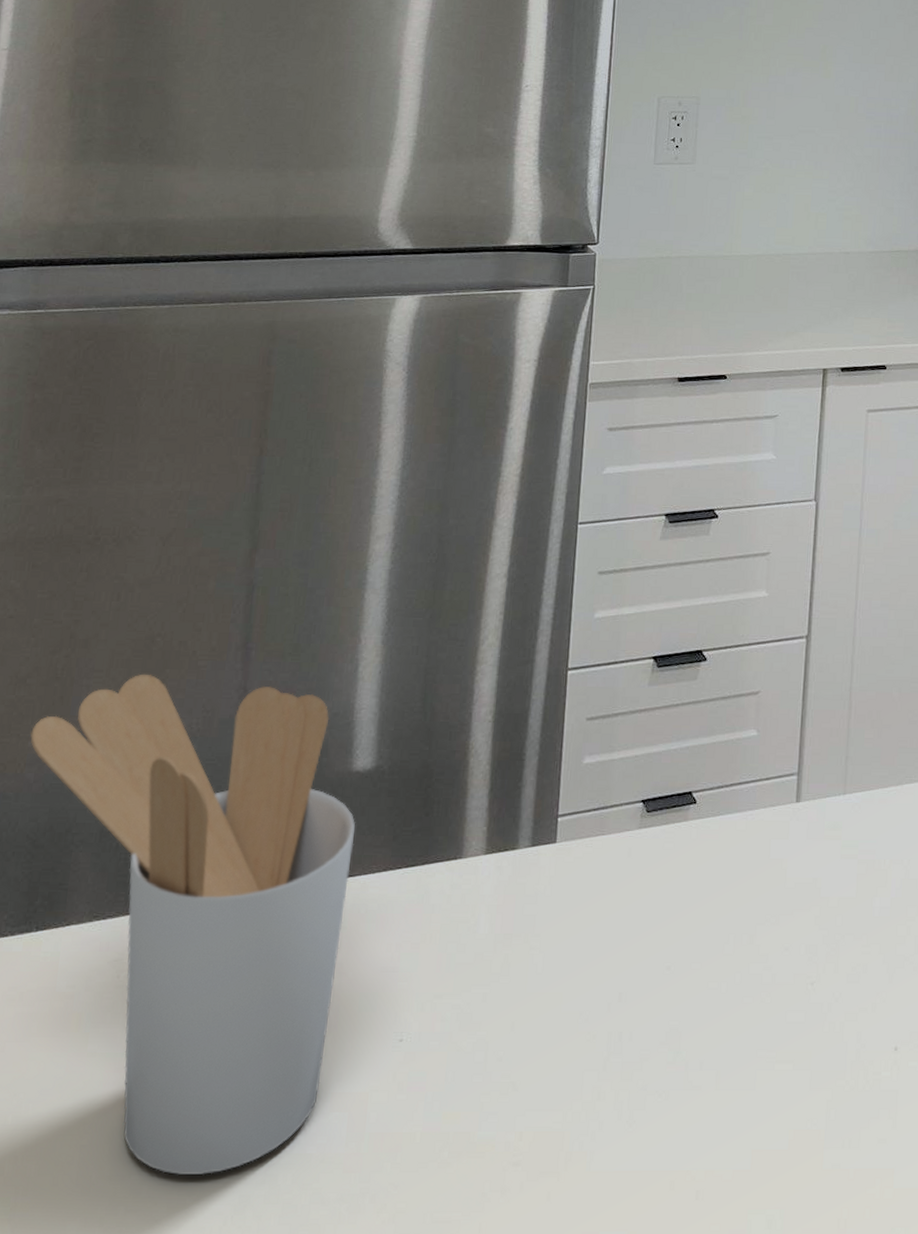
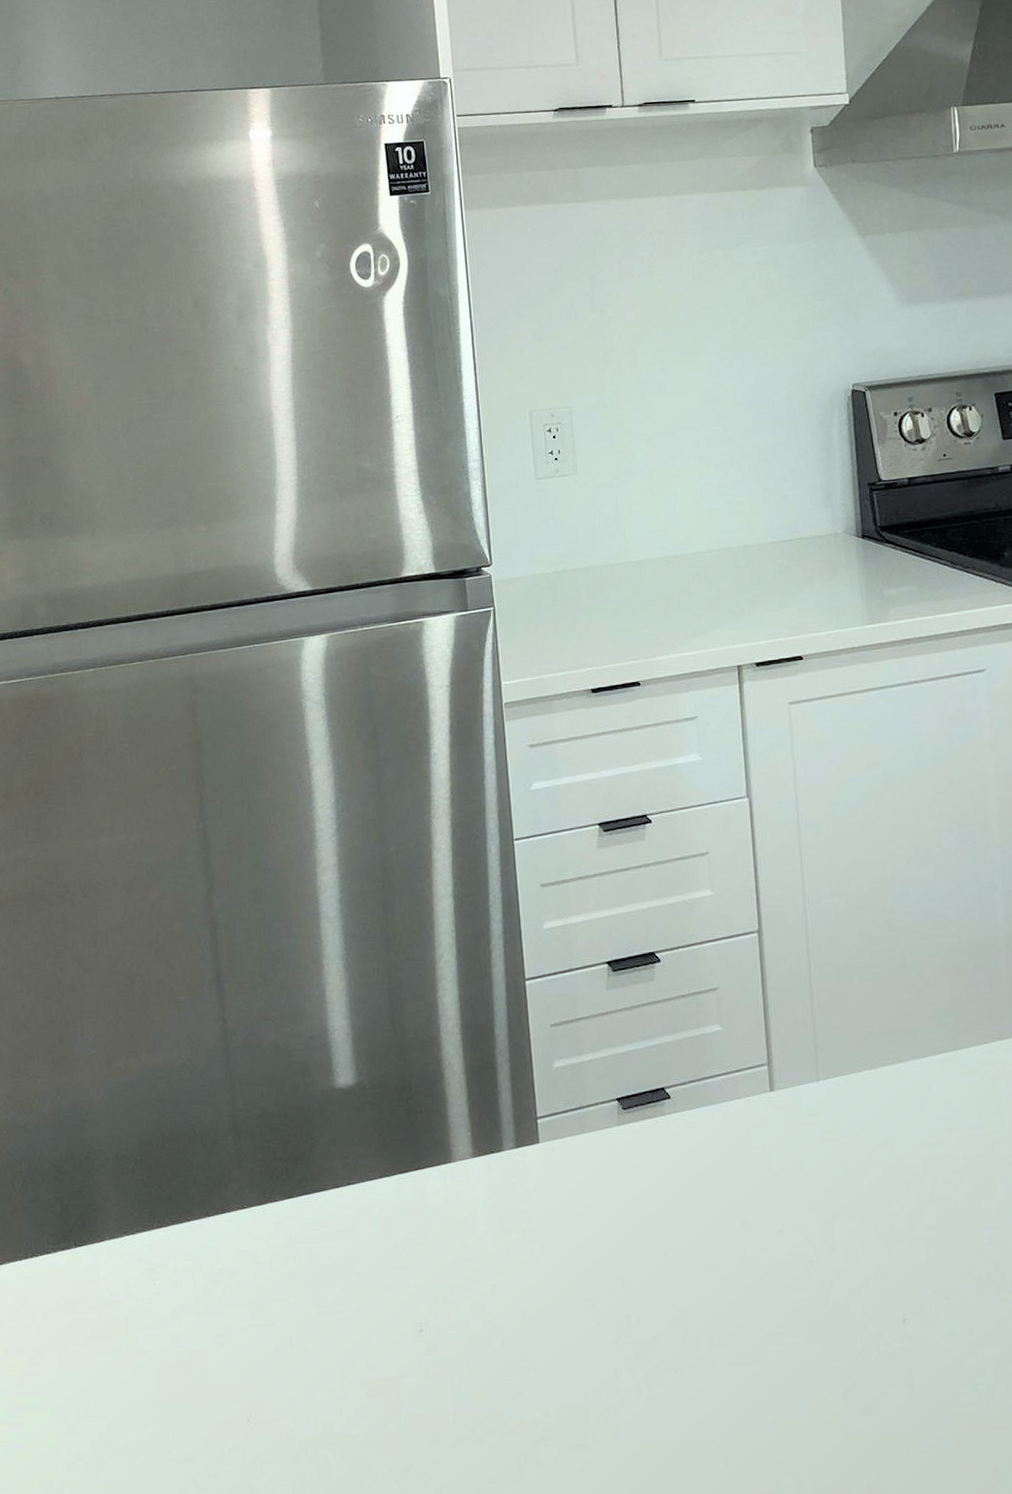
utensil holder: present [30,673,356,1175] -> none [39,1011,353,1456]

